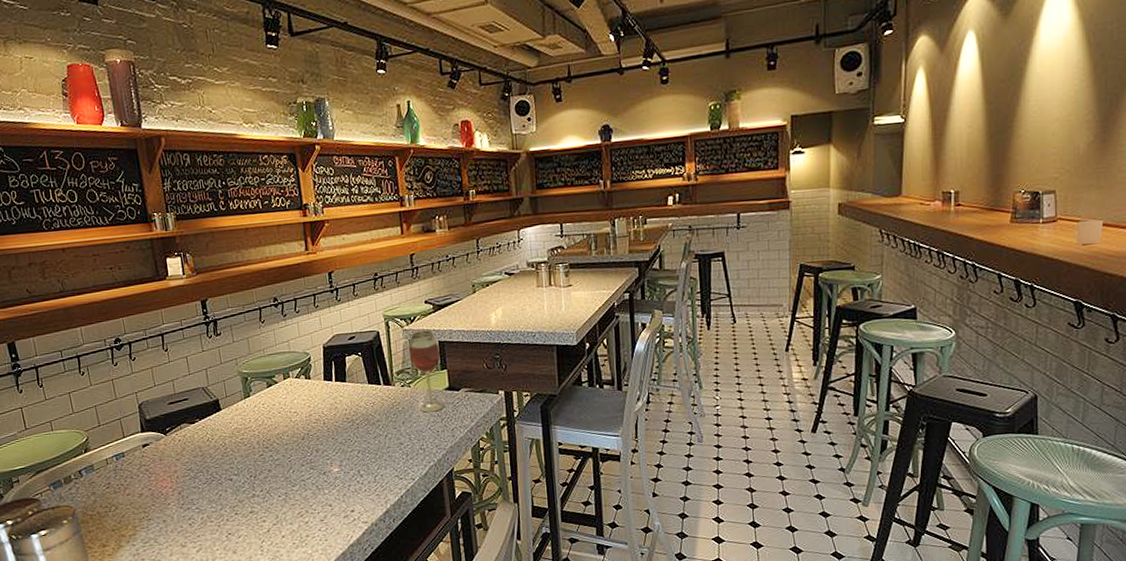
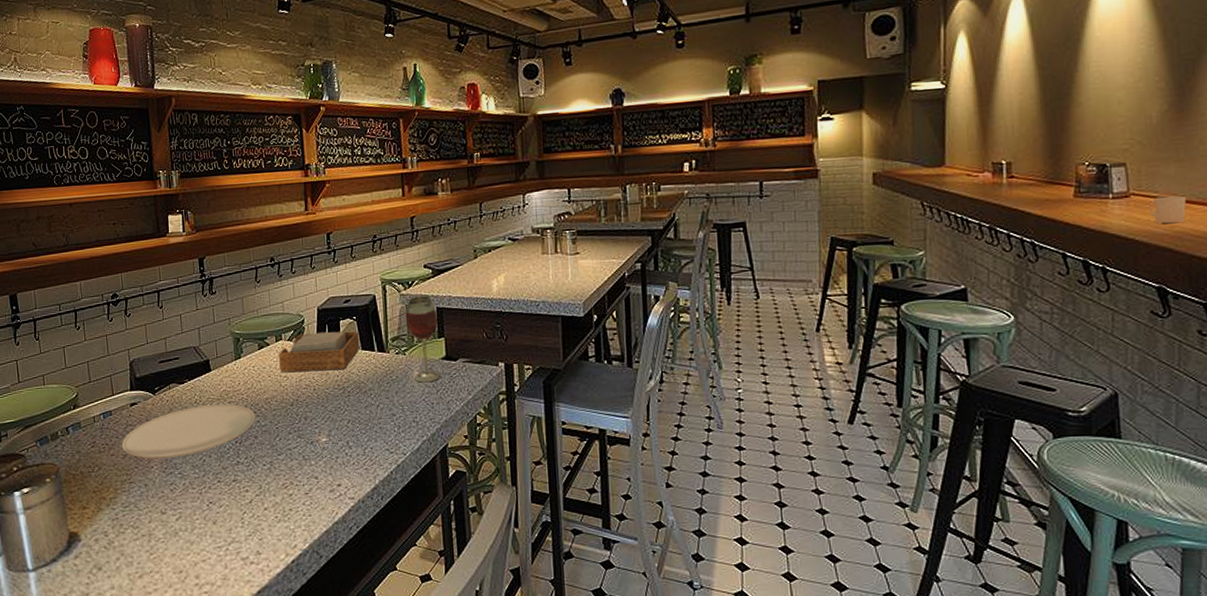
plate: none [137,440,269,497] -> present [122,403,256,460]
napkin holder: none [287,366,367,409] -> present [279,331,360,373]

